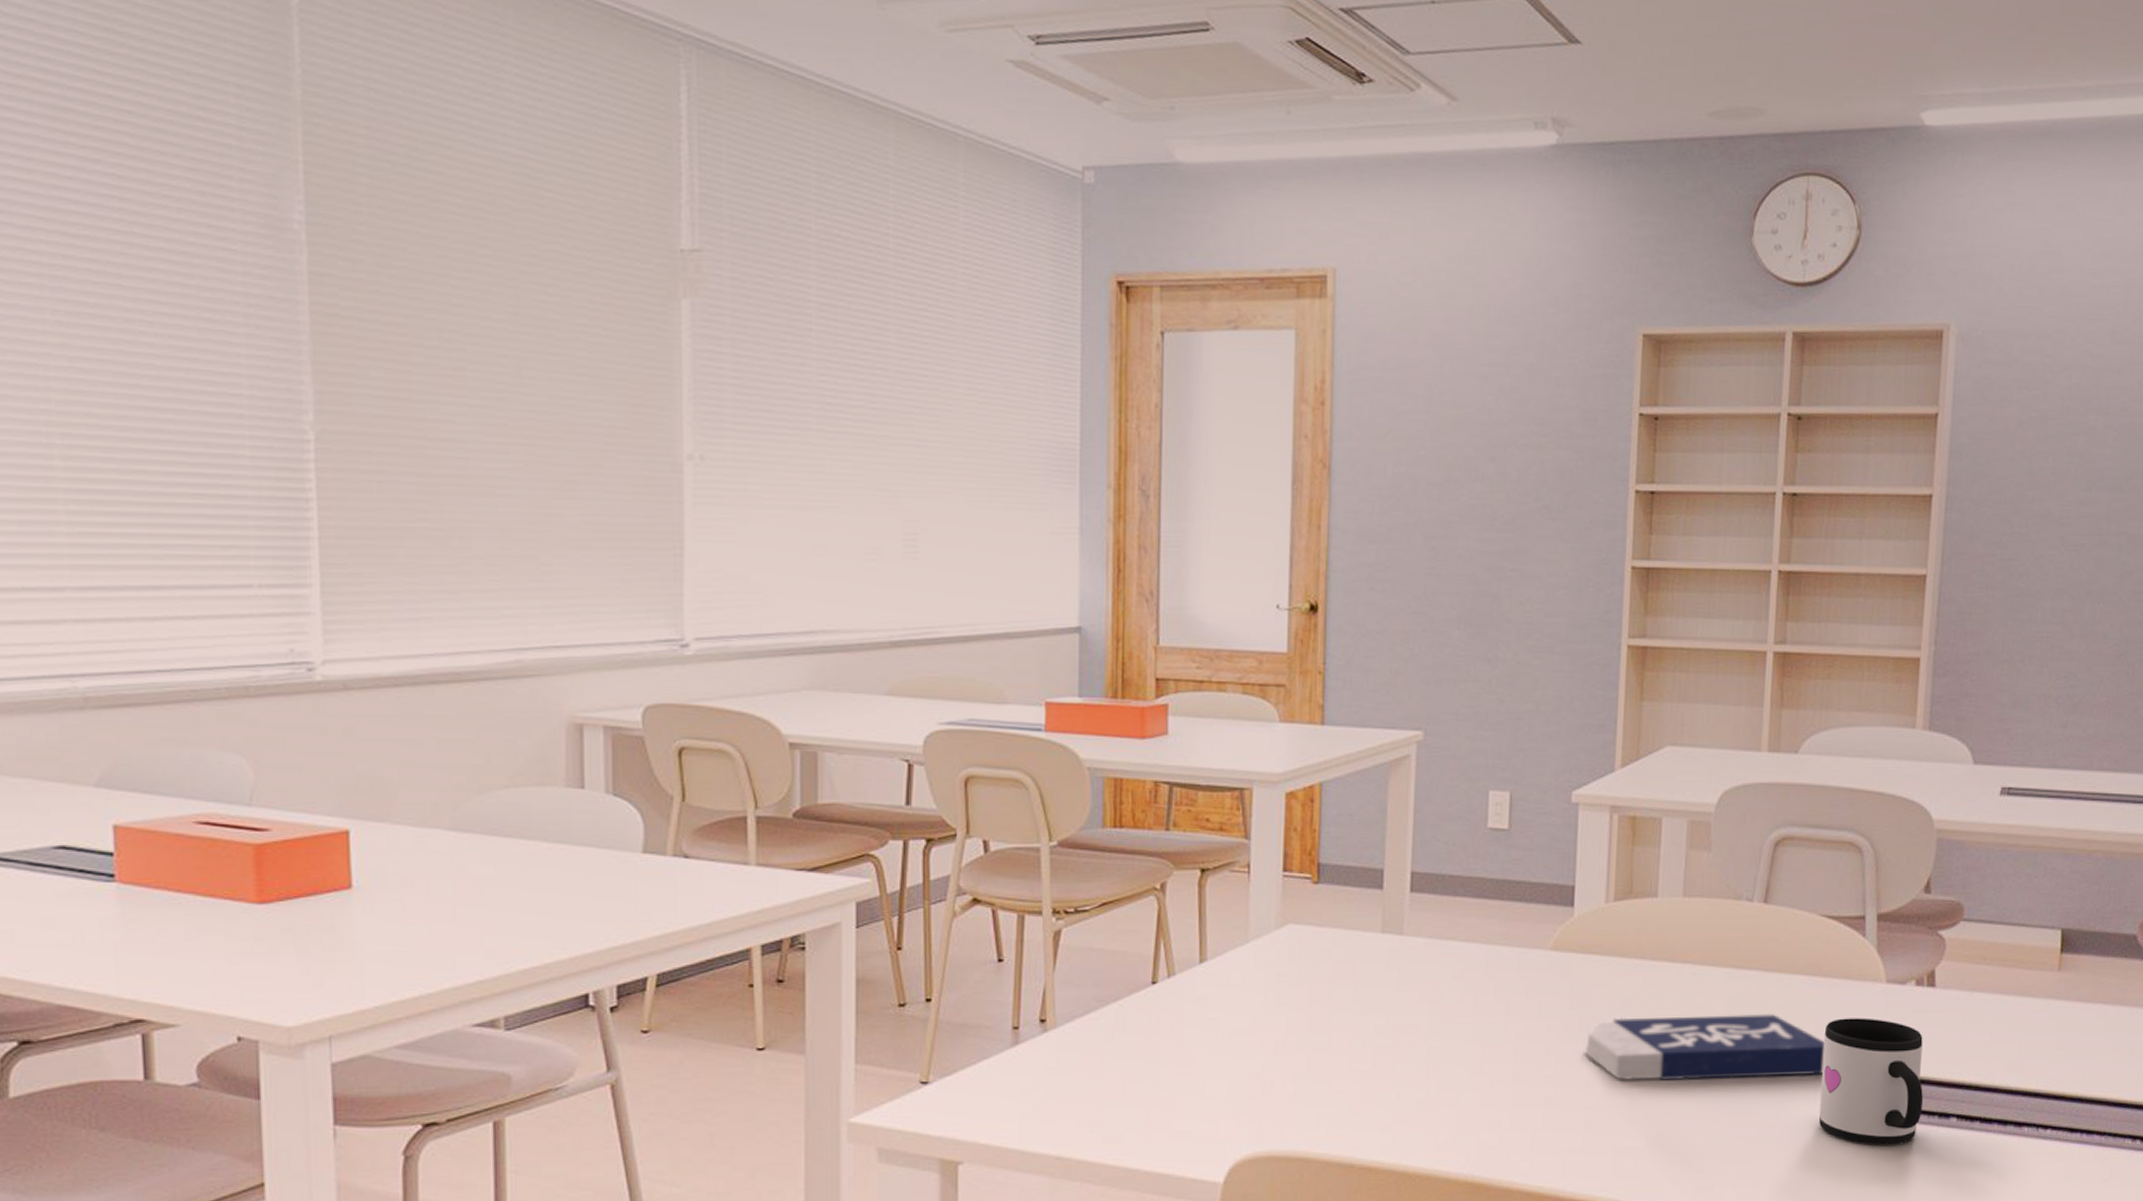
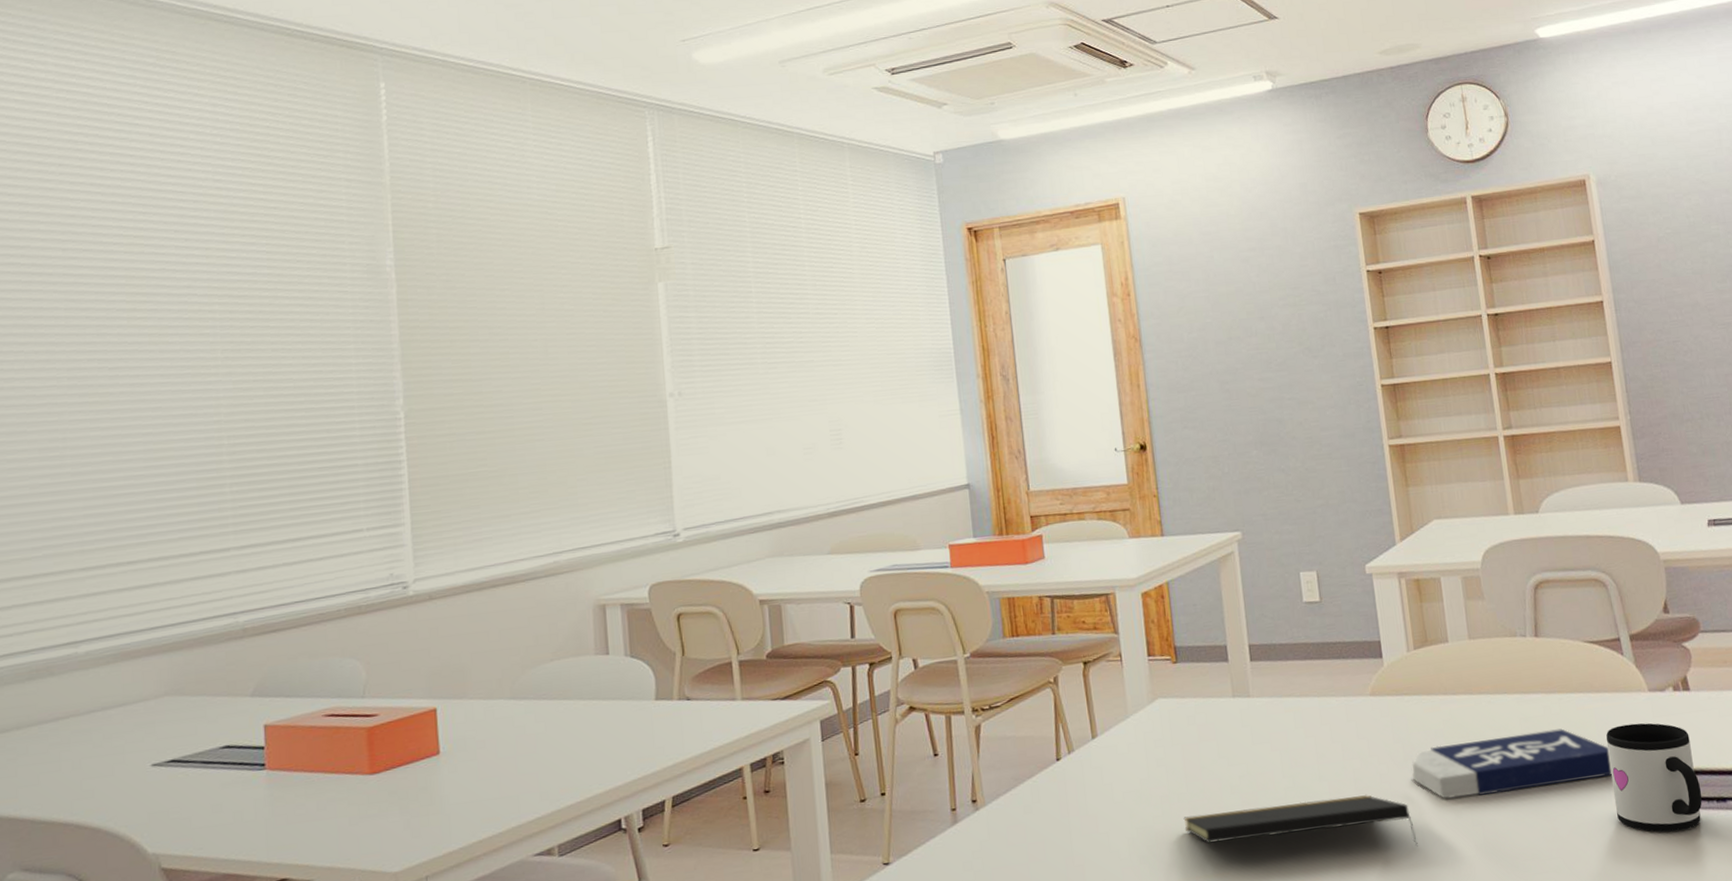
notepad: none [1299,1064,1578,1131] -> present [1183,794,1418,847]

